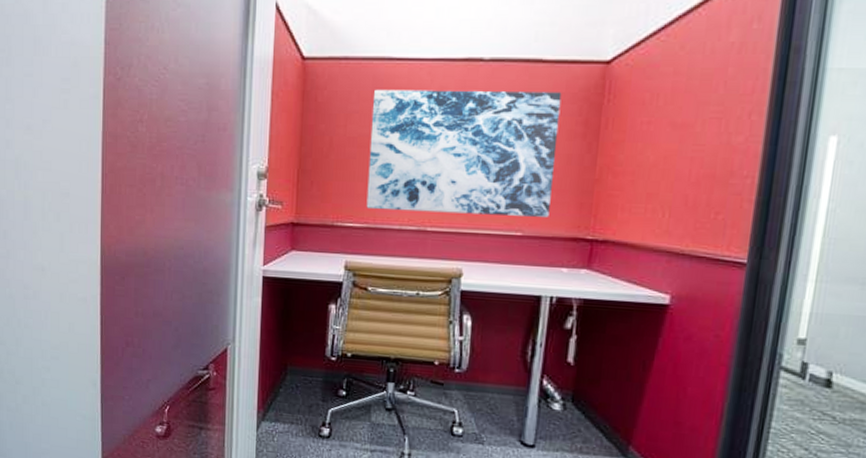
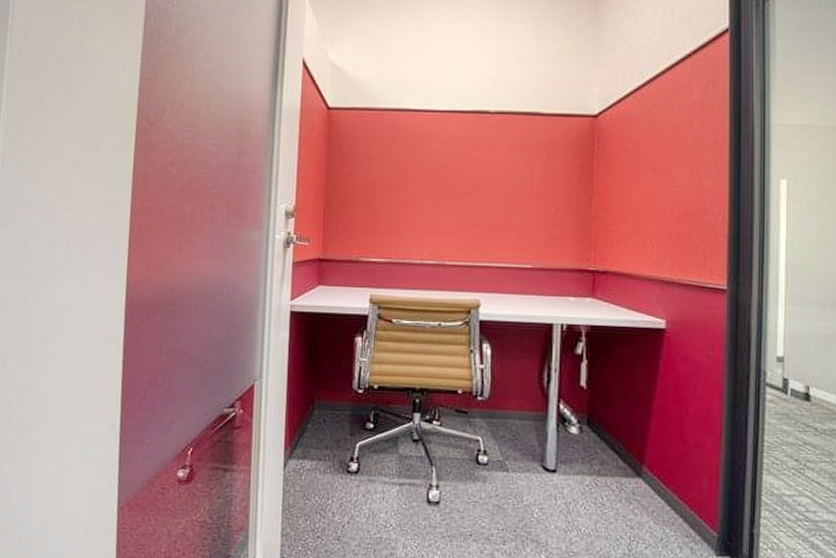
wall art: present [366,89,562,217] -> none [389,136,558,251]

